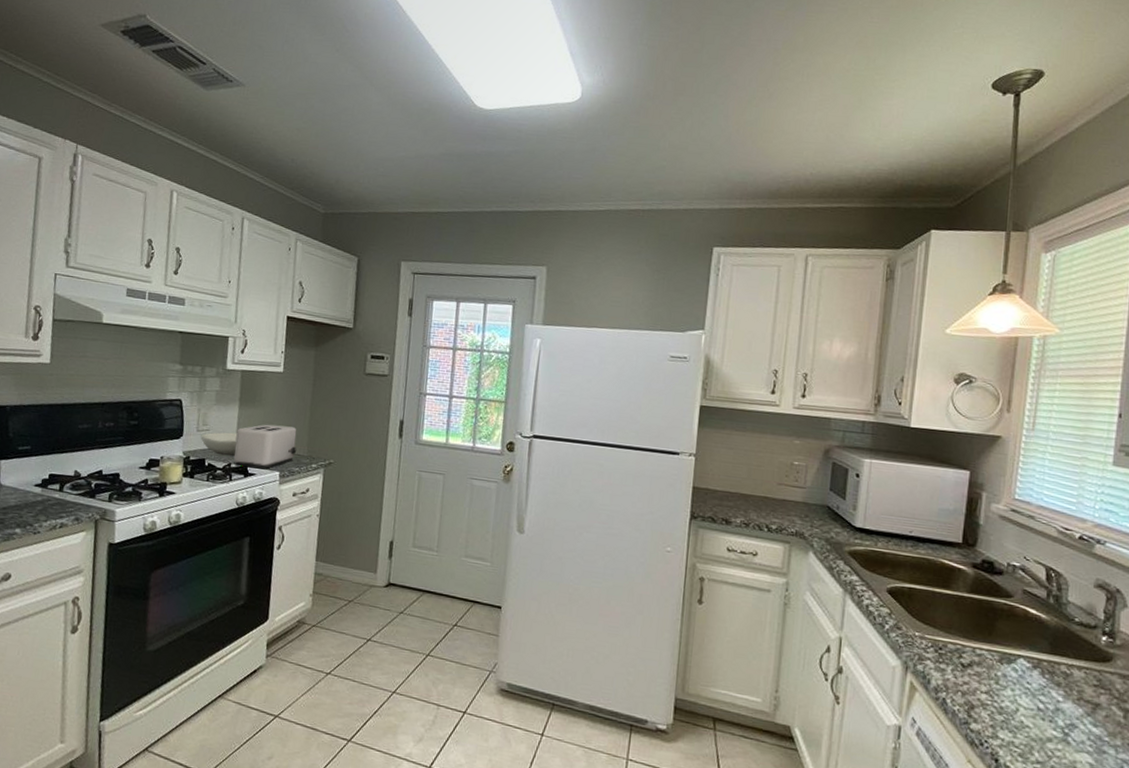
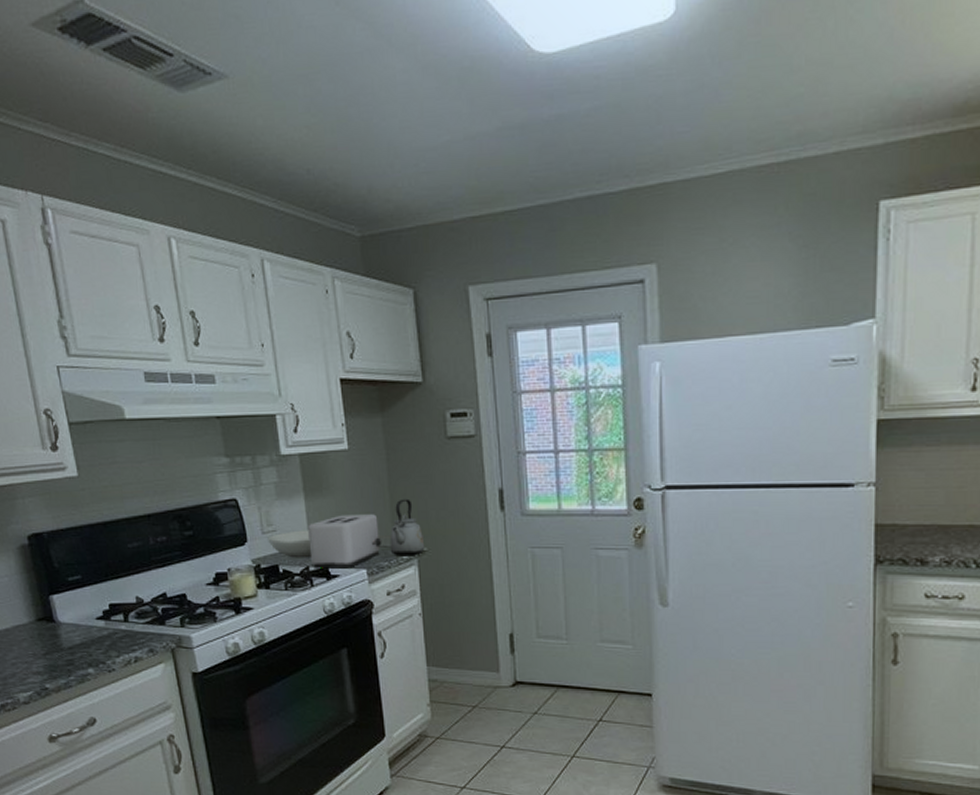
kettle: none [302,417,332,466] -> present [390,498,425,557]

